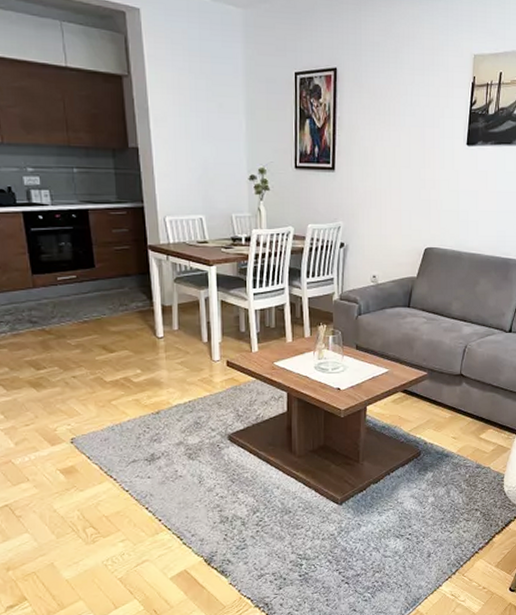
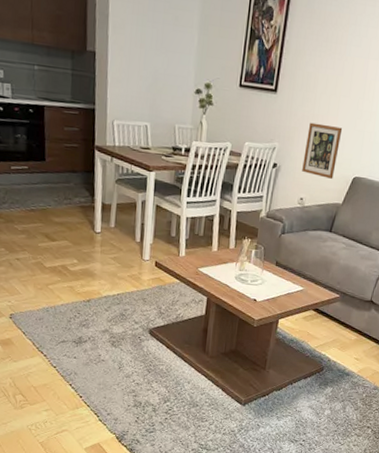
picture frame: none [371,197,407,252] -> present [302,122,343,179]

